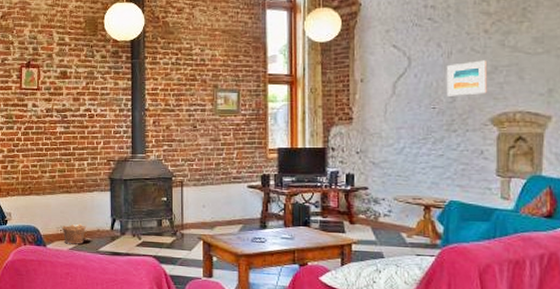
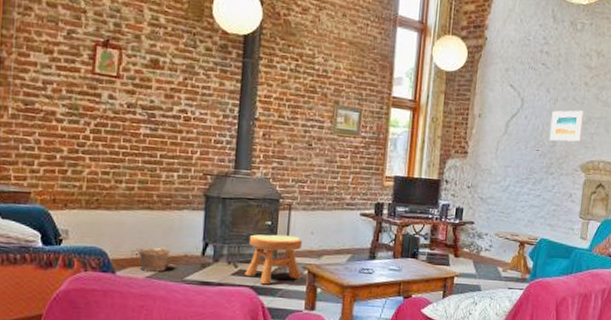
stool: none [147,209,199,253] -> present [244,234,303,284]

